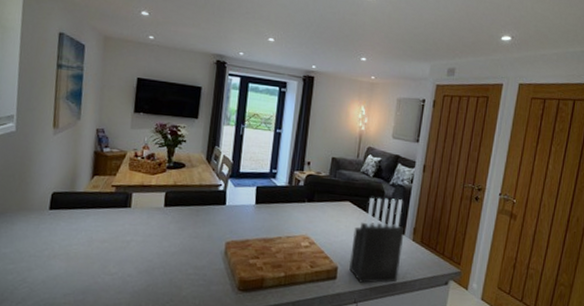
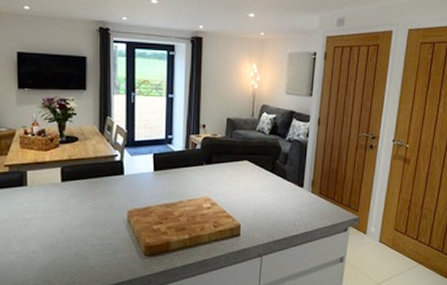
knife block: present [349,197,405,284] -> none [251,154,303,237]

